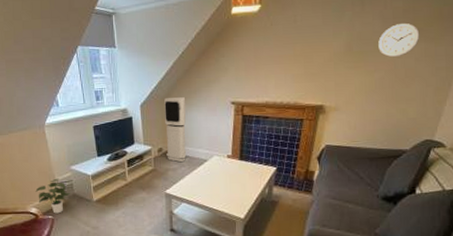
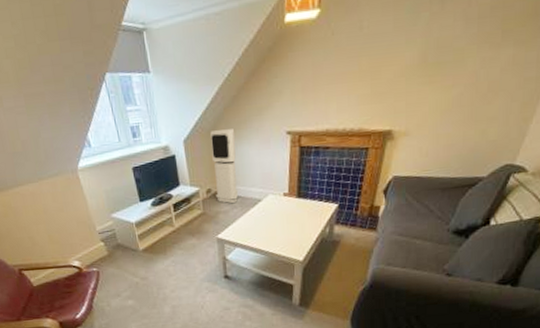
potted plant: present [35,178,71,214] -> none [75,228,114,266]
wall clock: present [378,22,420,58] -> none [458,23,509,68]

